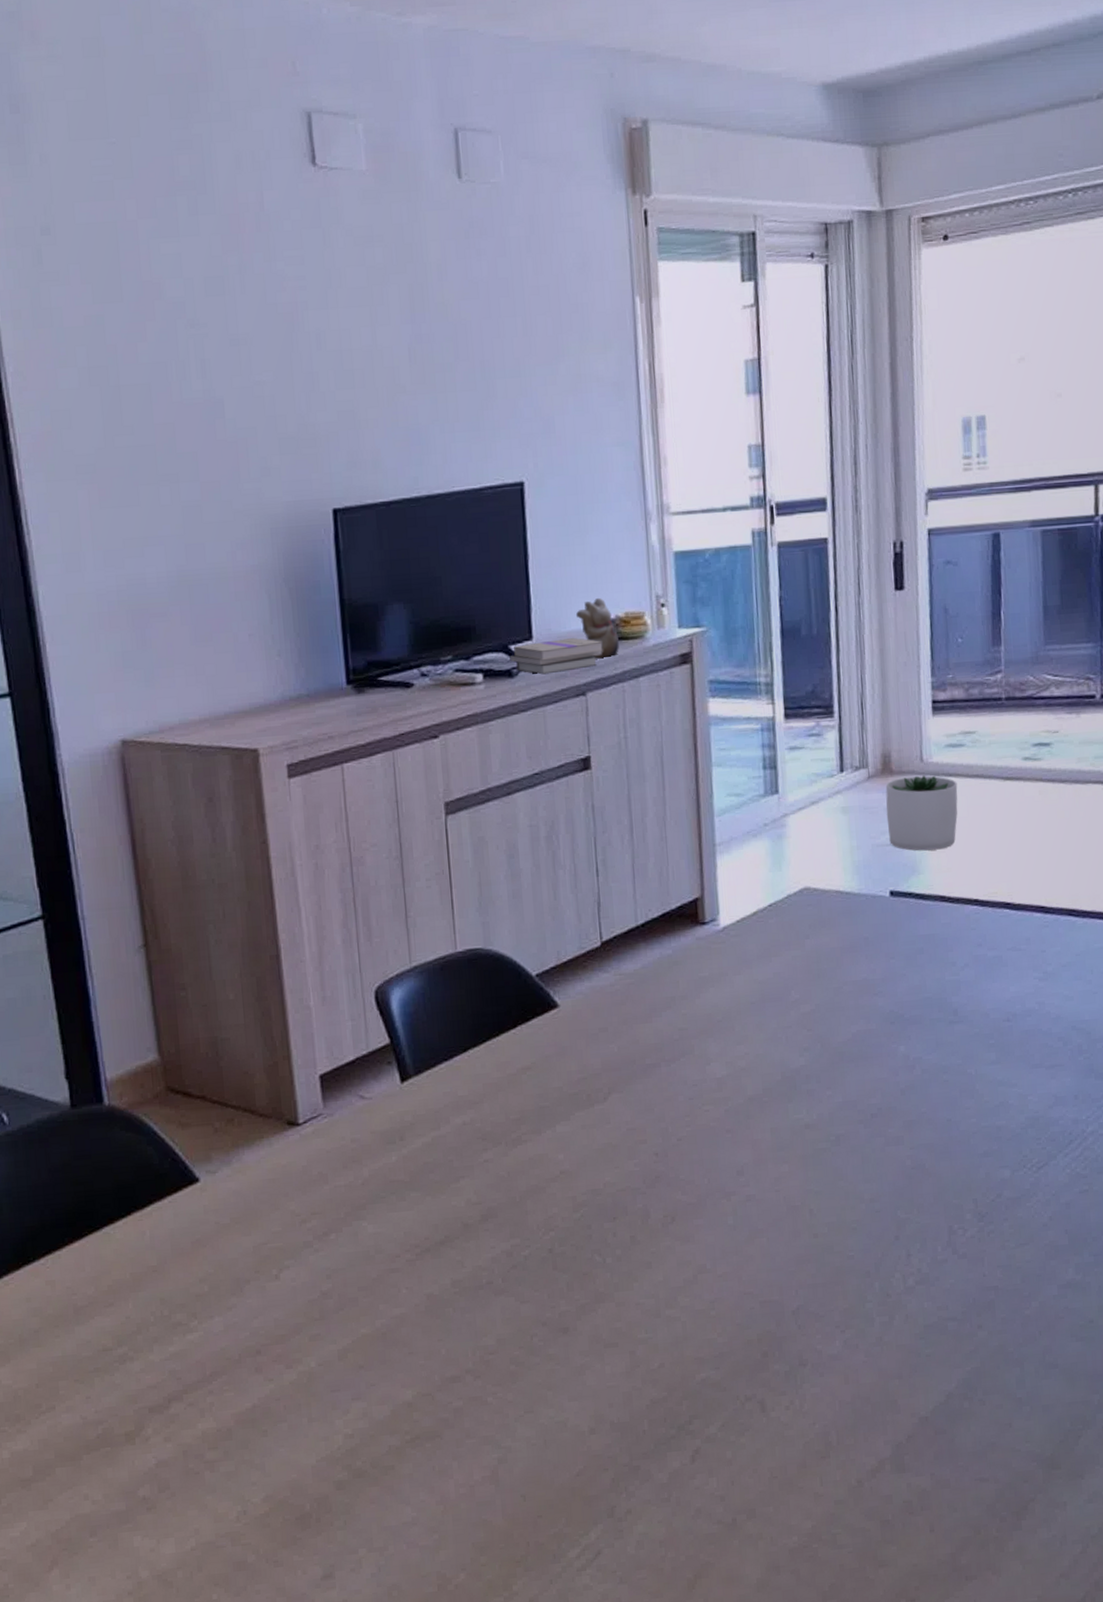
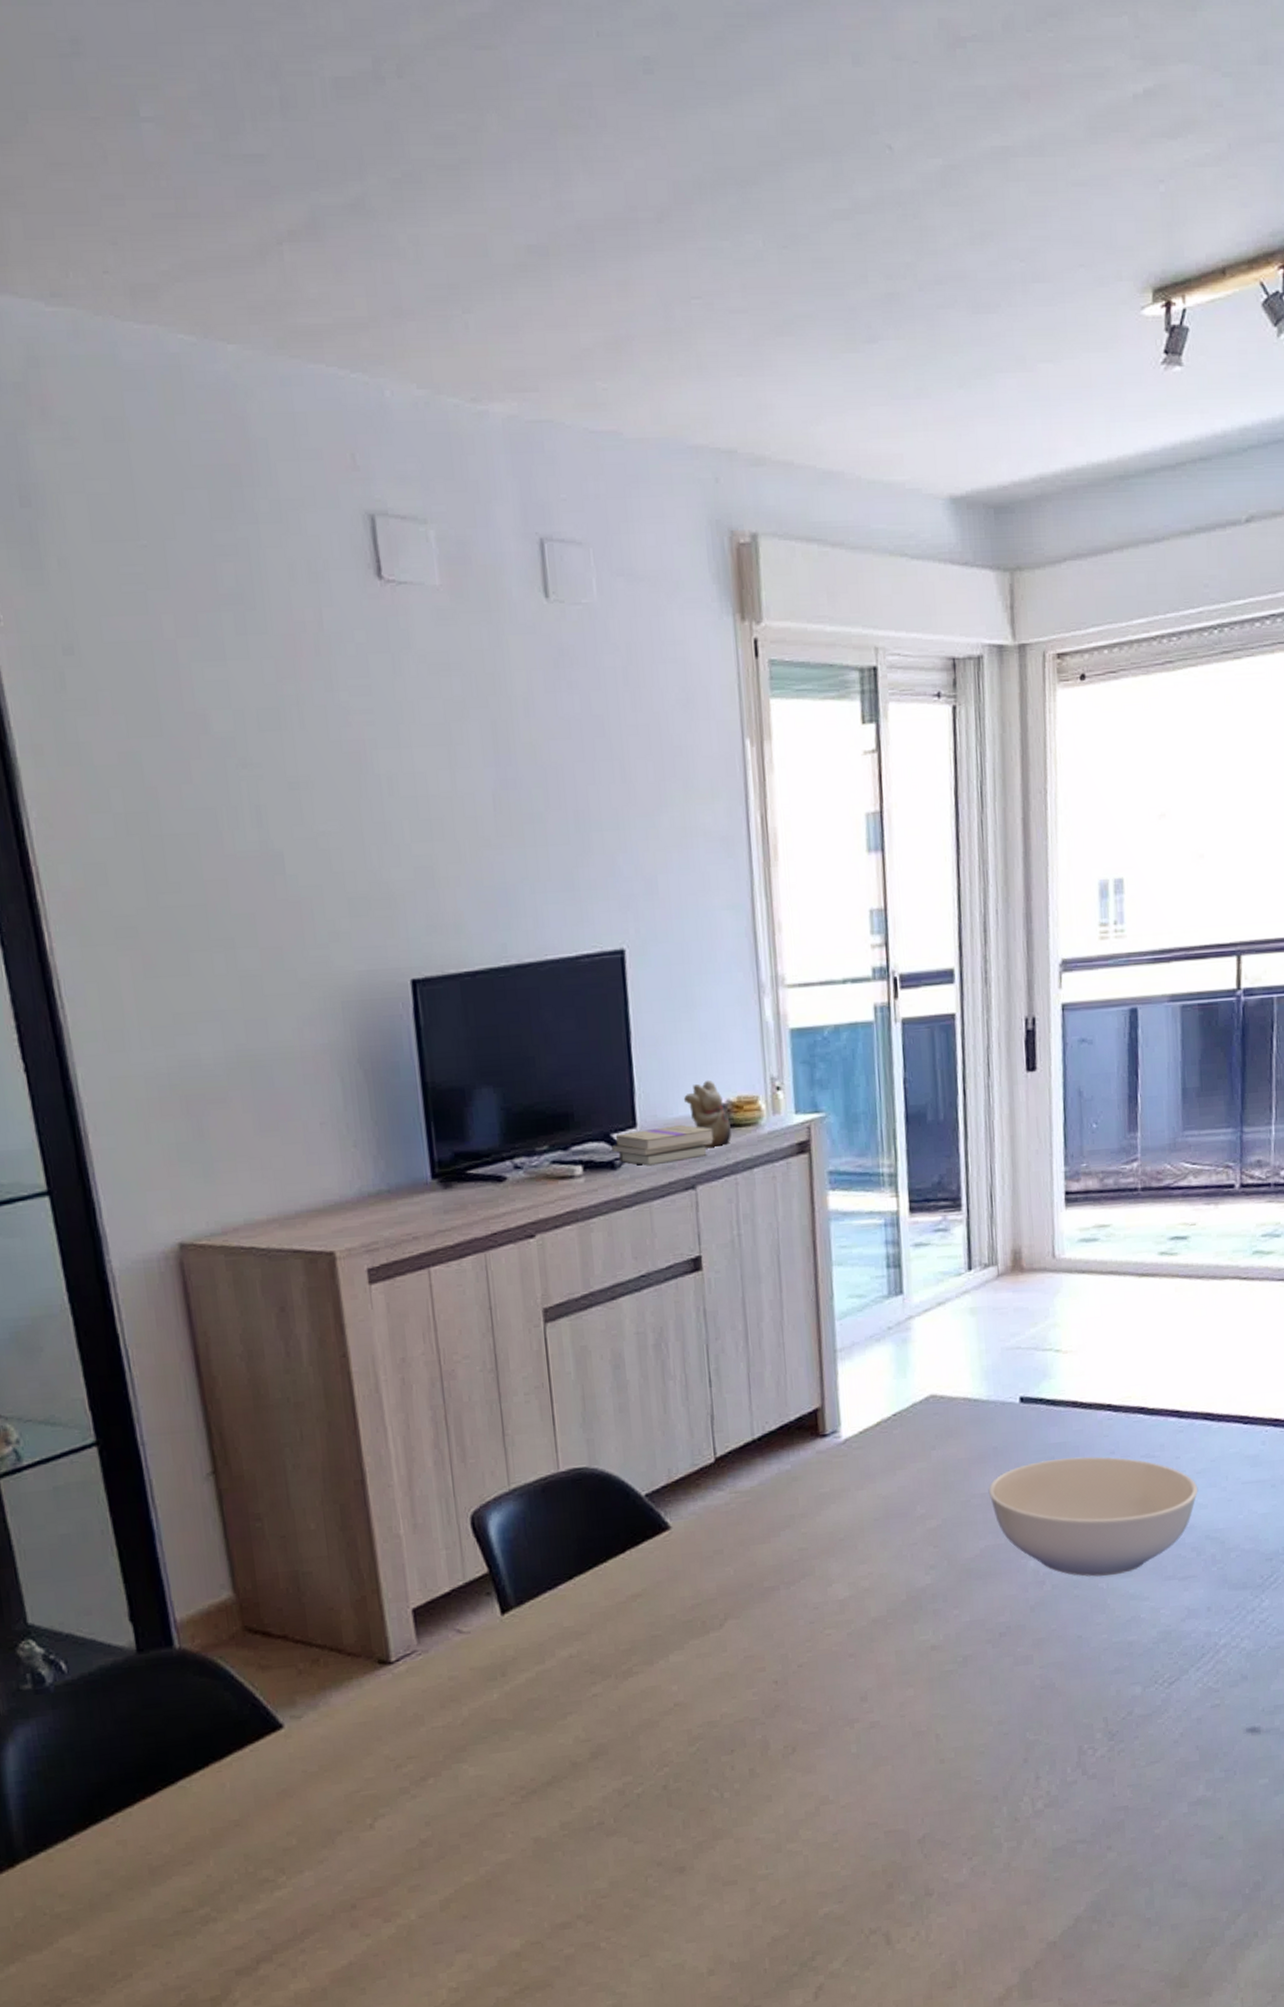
bowl: none [859,948,1064,1063] -> present [988,1456,1199,1577]
planter: present [885,775,958,851] -> none [1015,1272,1091,1354]

